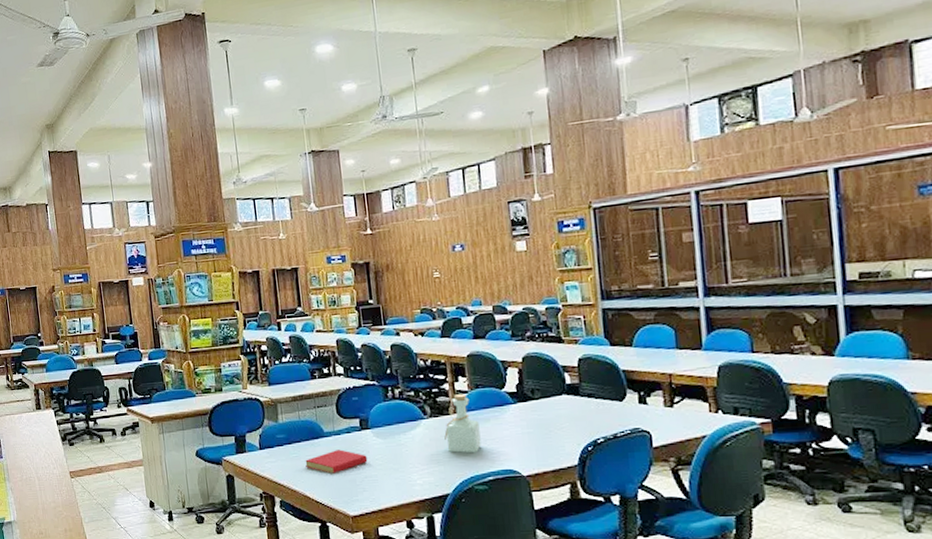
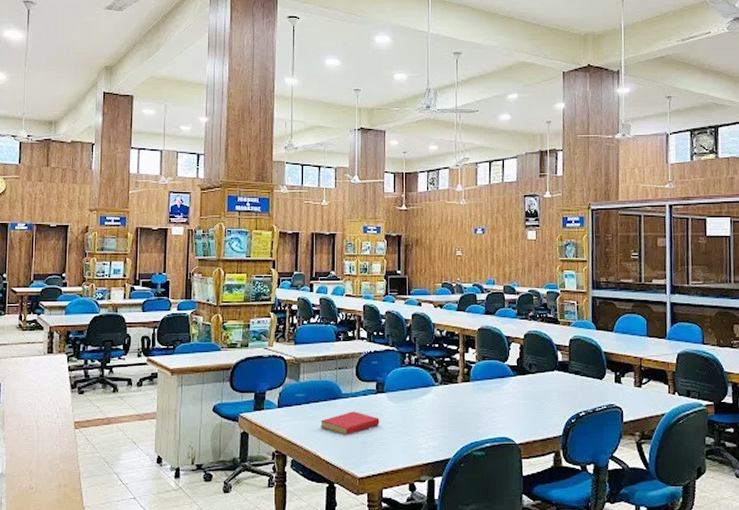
bottle: present [444,394,482,453] -> none [451,364,483,421]

